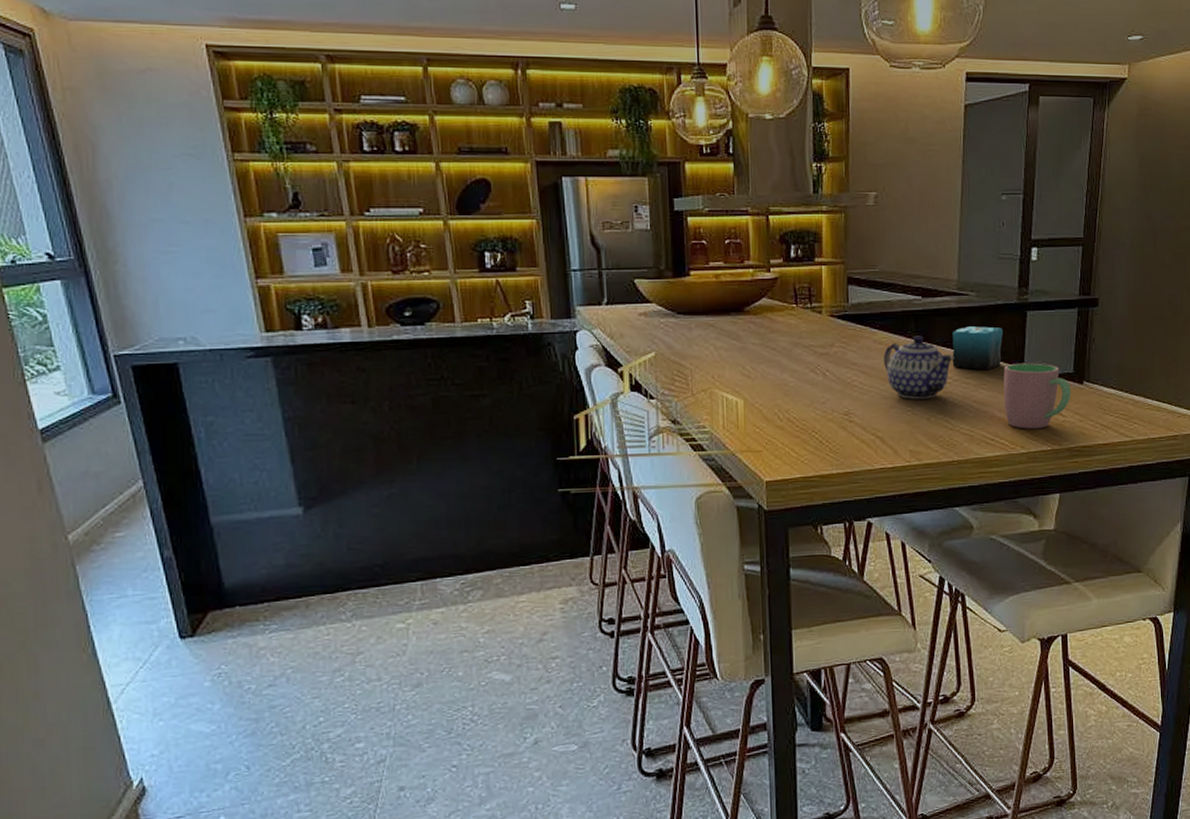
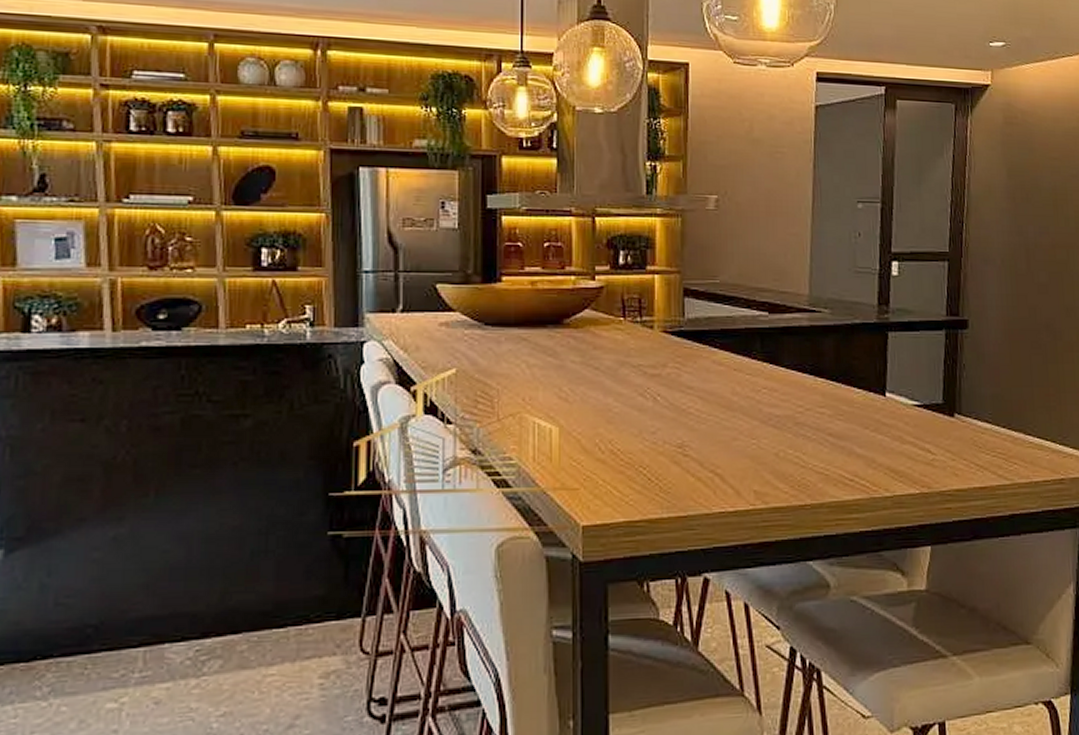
teapot: present [884,335,954,399] -> none [725,357,806,431]
candle: present [952,326,1003,370] -> none [803,348,861,399]
cup: present [1003,363,1071,429] -> none [863,391,941,468]

